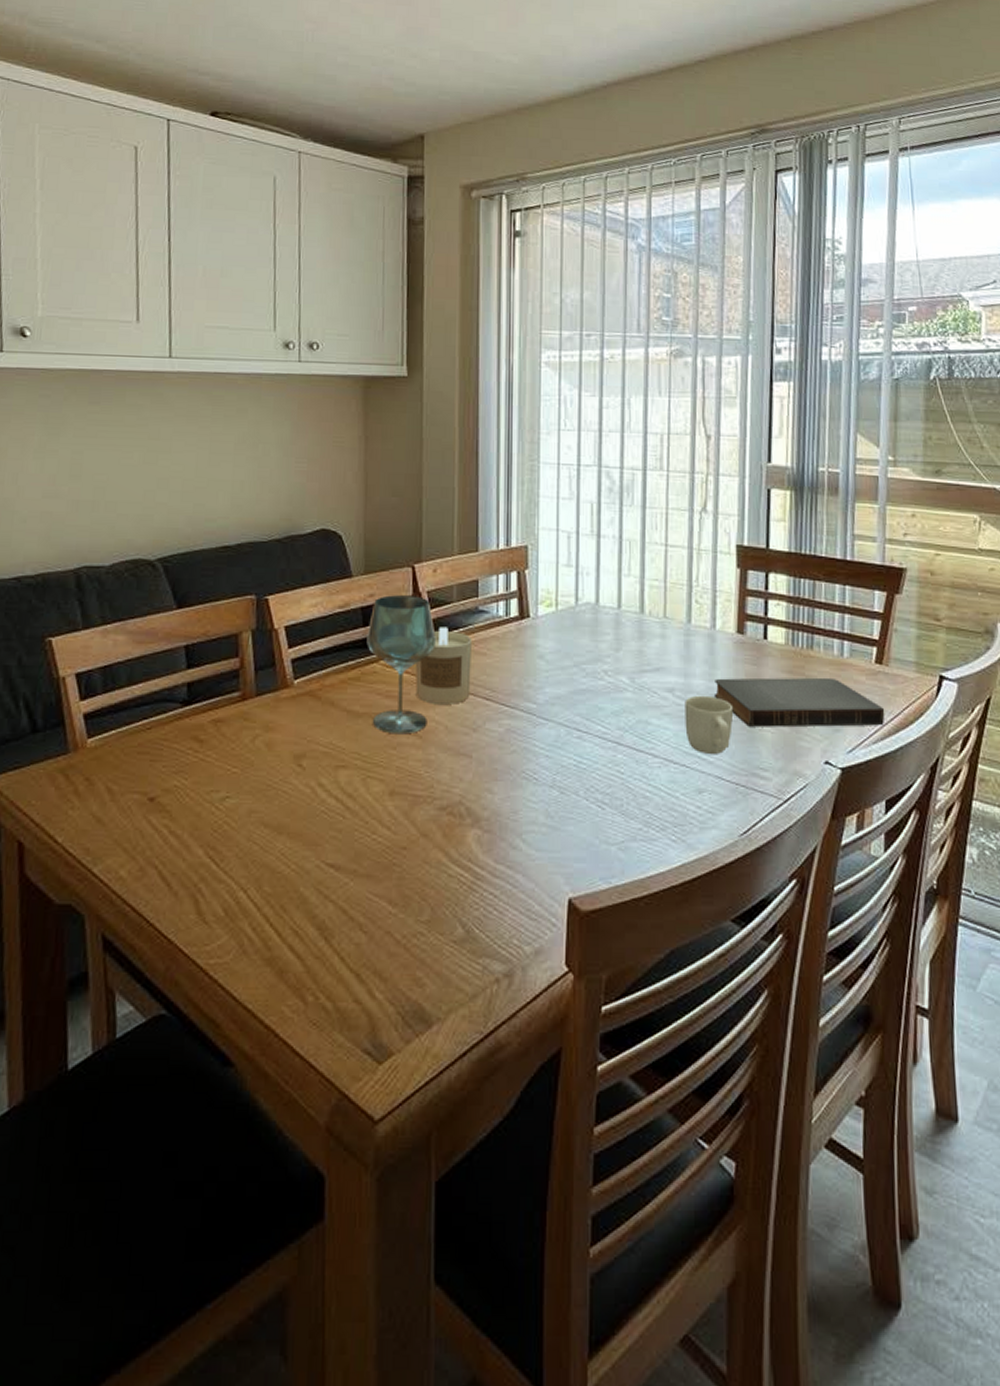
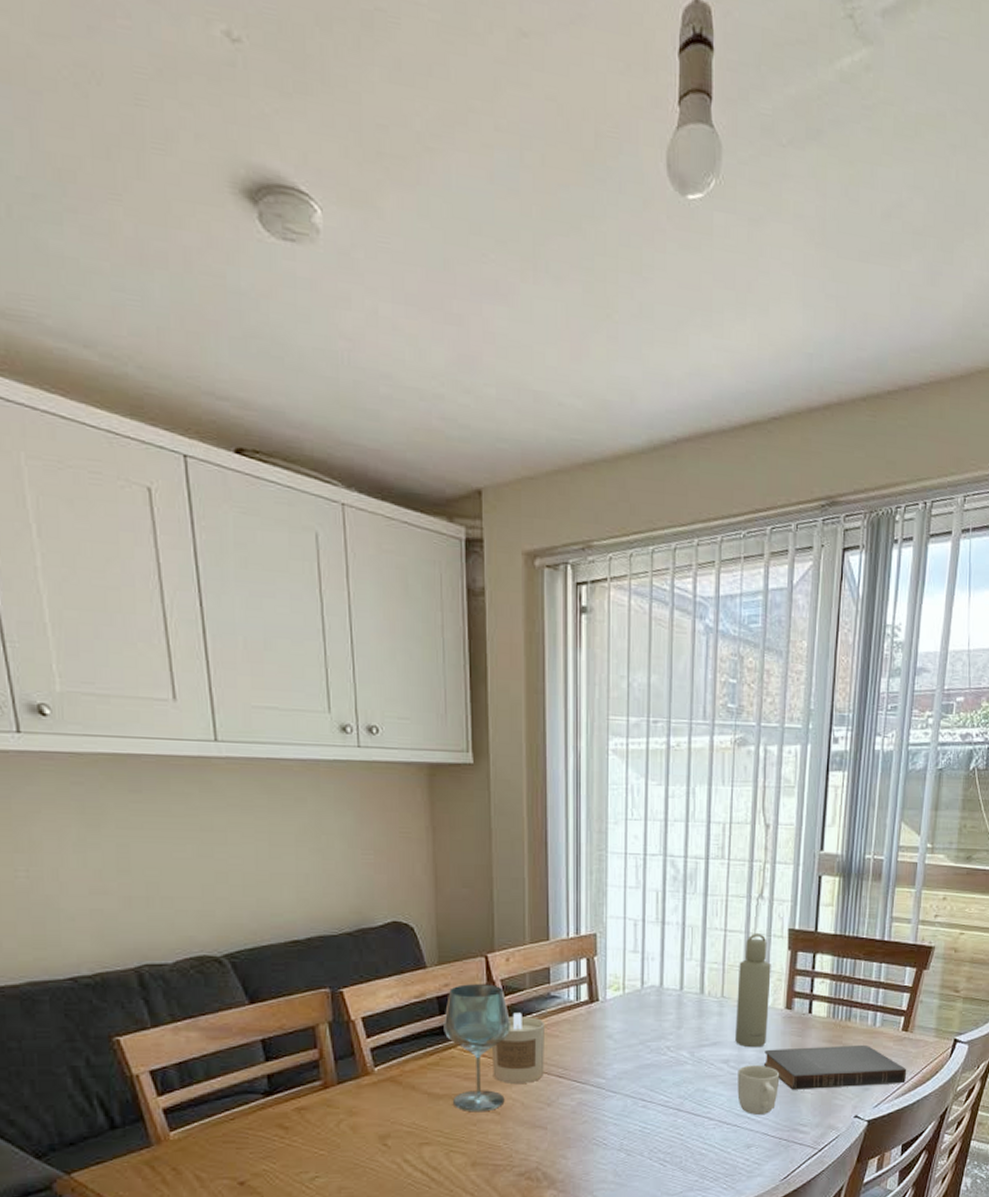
bottle: none [680,549,719,676] -> present [735,934,771,1048]

